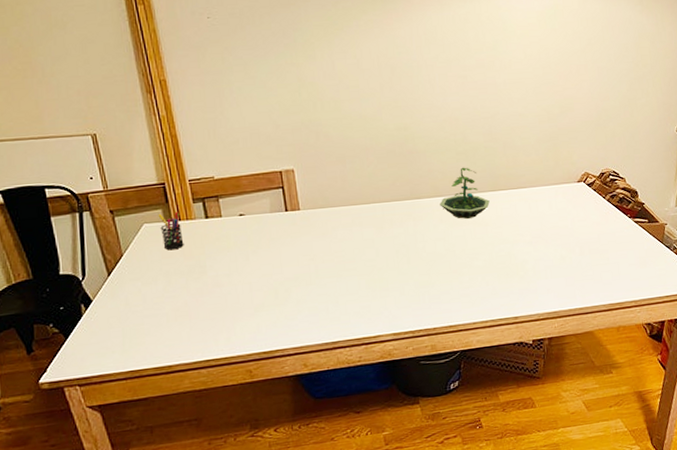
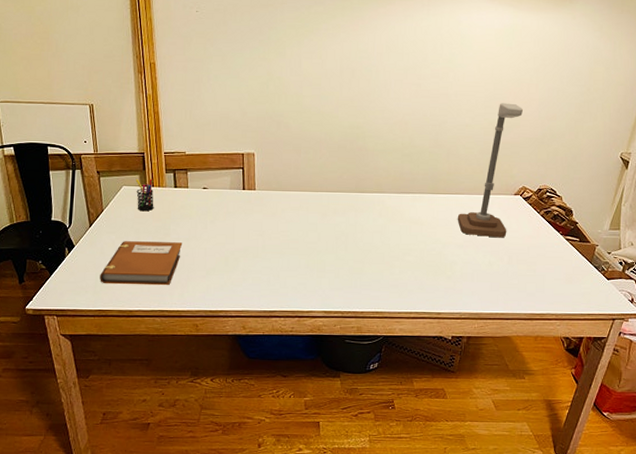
notebook: none [127,279,223,340] -> present [100,241,183,286]
terrarium: present [440,167,490,219] -> none [381,168,428,216]
desk lamp: none [522,87,575,230] -> present [457,103,523,238]

